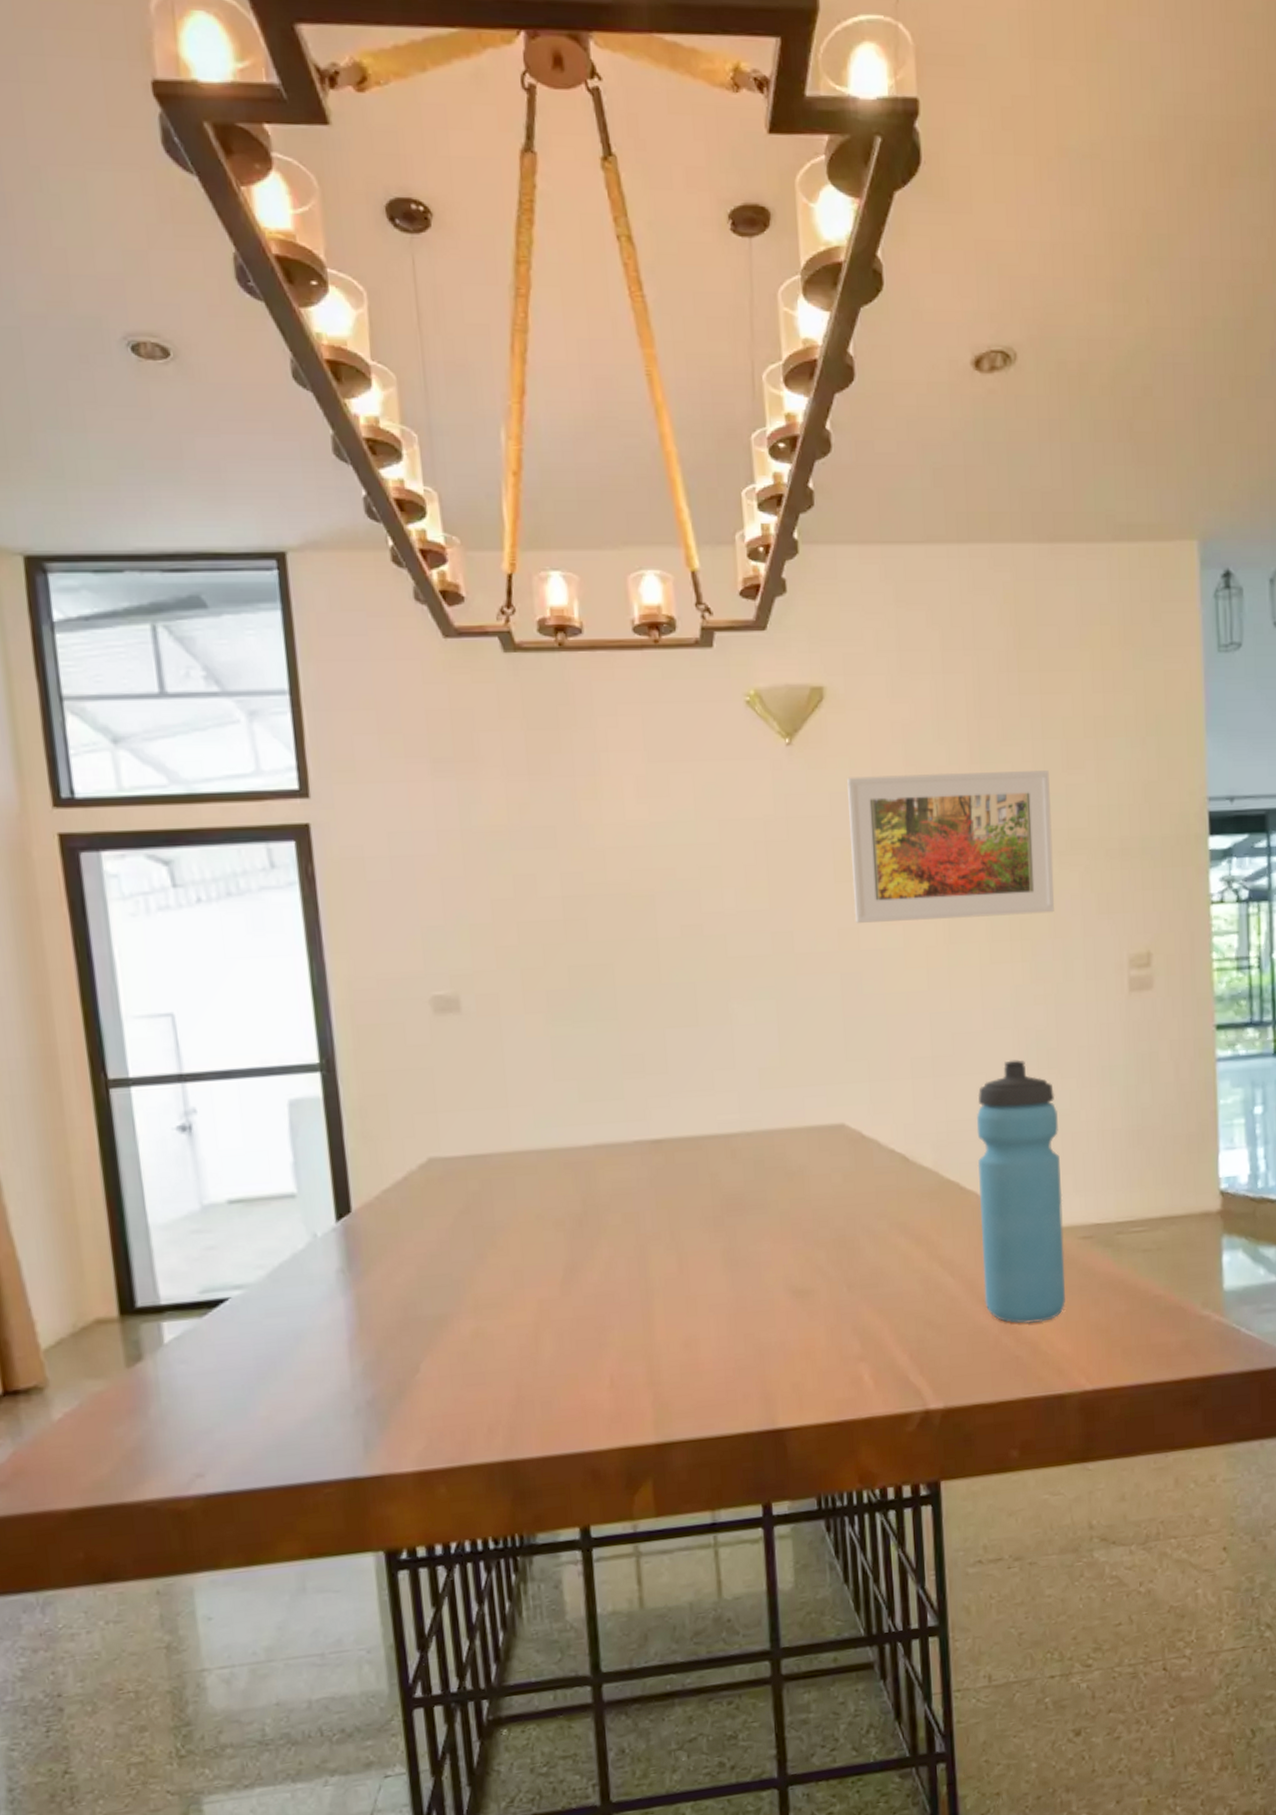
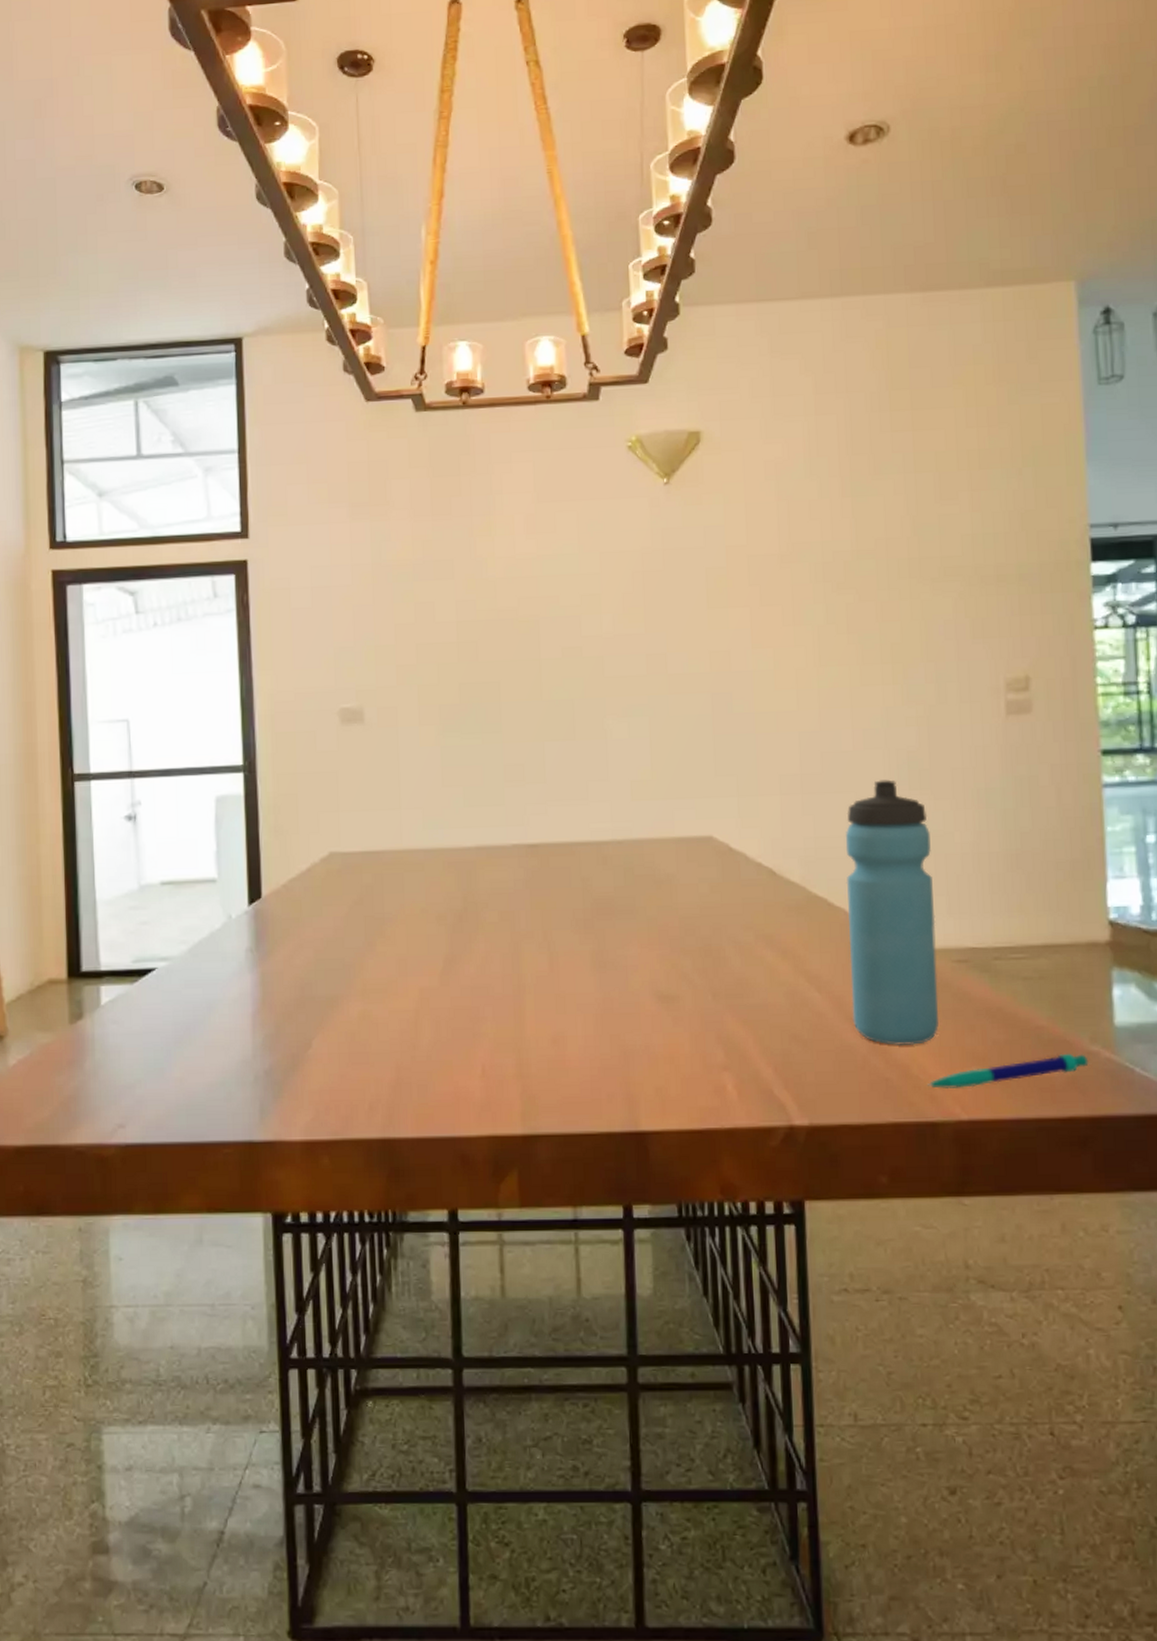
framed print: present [847,770,1055,923] -> none [721,502,927,646]
pen: none [1054,1319,1201,1362] -> present [926,1053,1089,1089]

